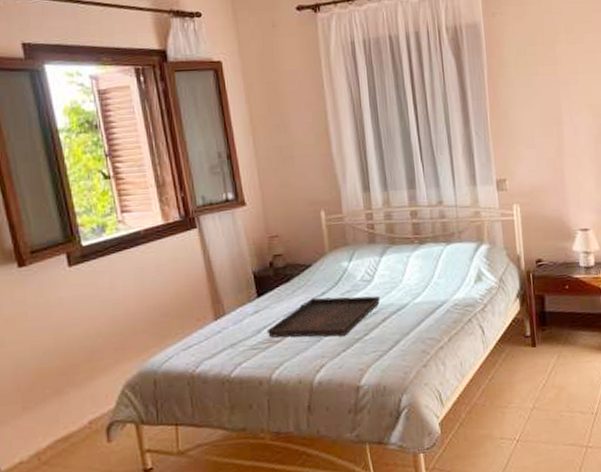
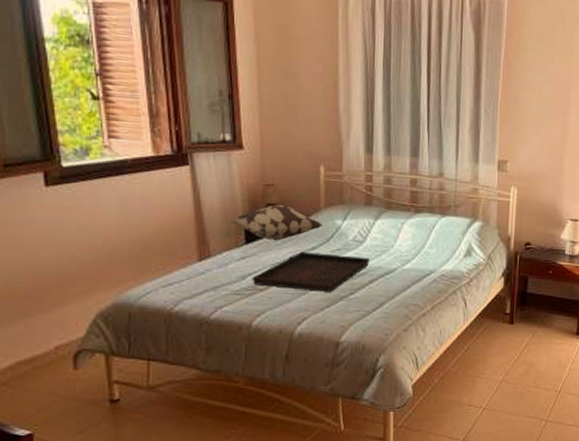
decorative pillow: none [239,254,329,291] -> present [229,205,322,241]

